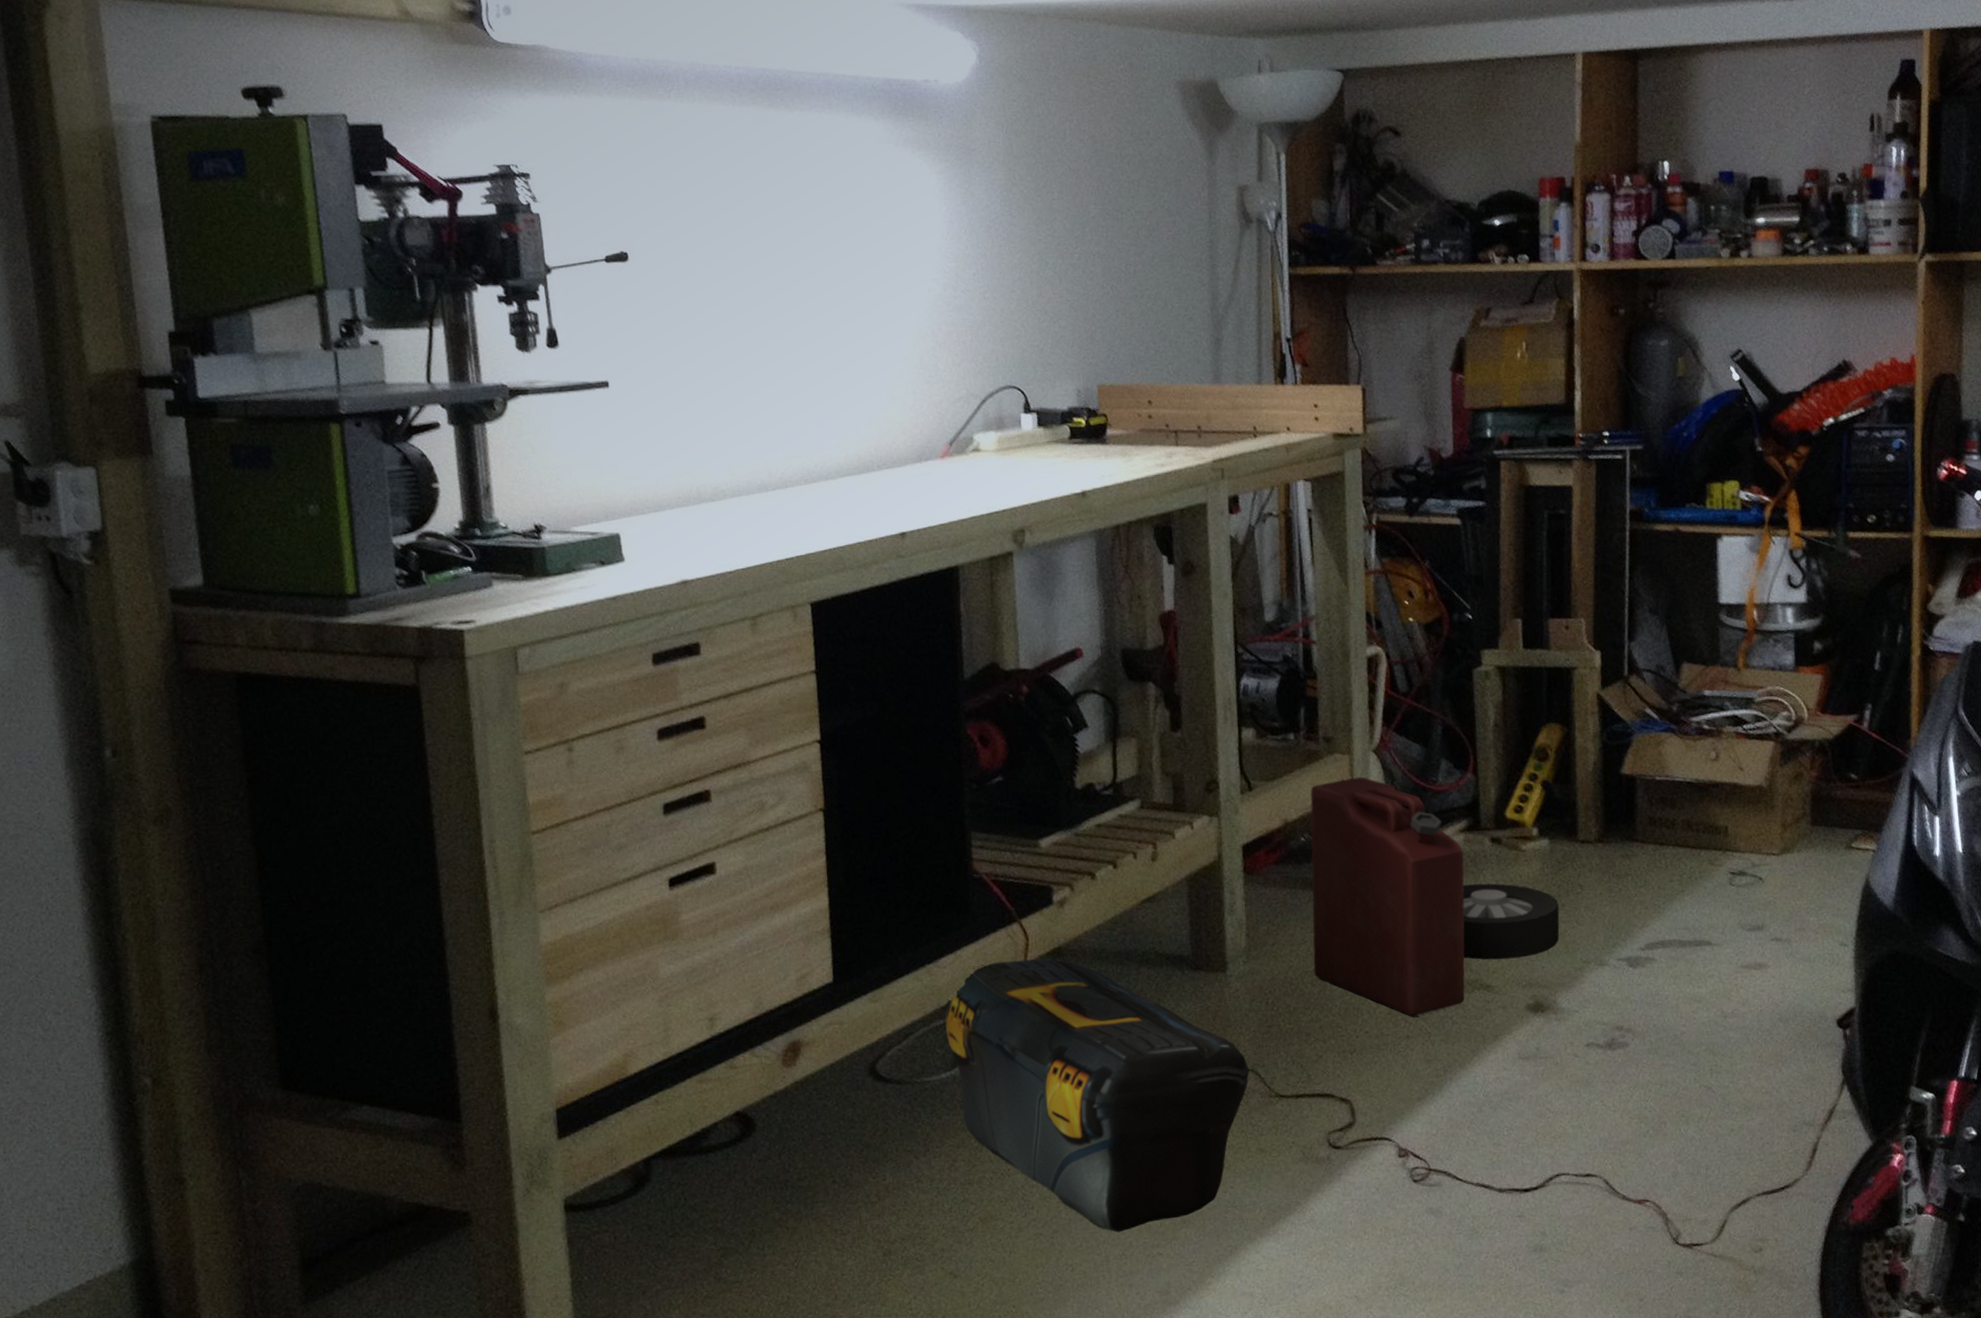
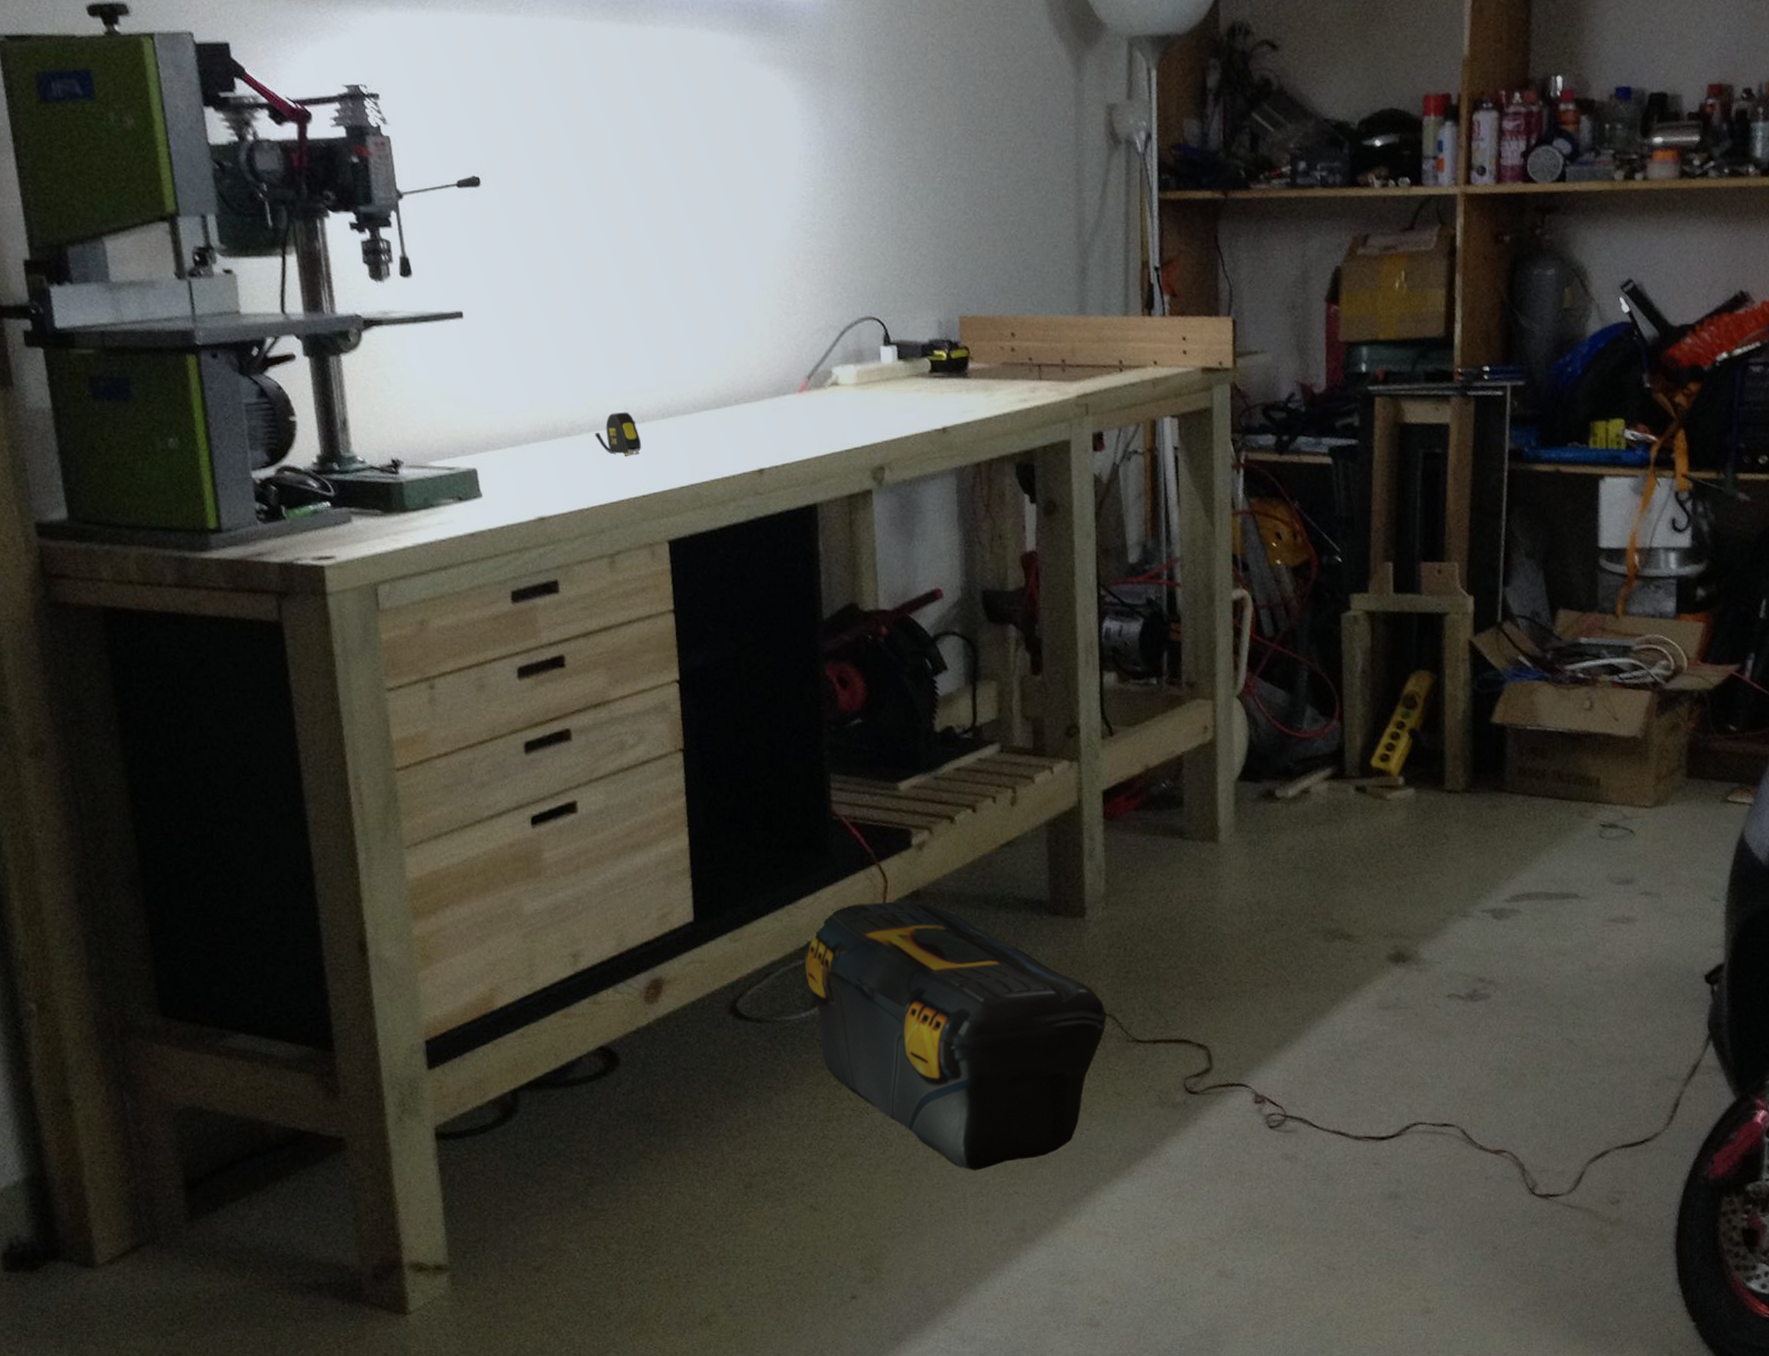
tape measure: none [738,478,785,521] -> present [595,412,641,456]
jerry can: present [1310,777,1465,1017] -> none [1172,723,1328,965]
wheel: present [1462,883,1560,960] -> none [1324,832,1424,910]

